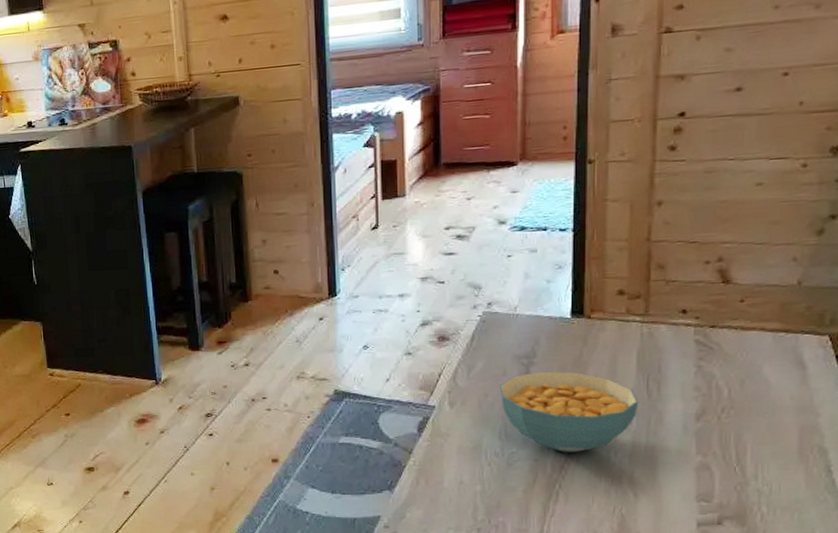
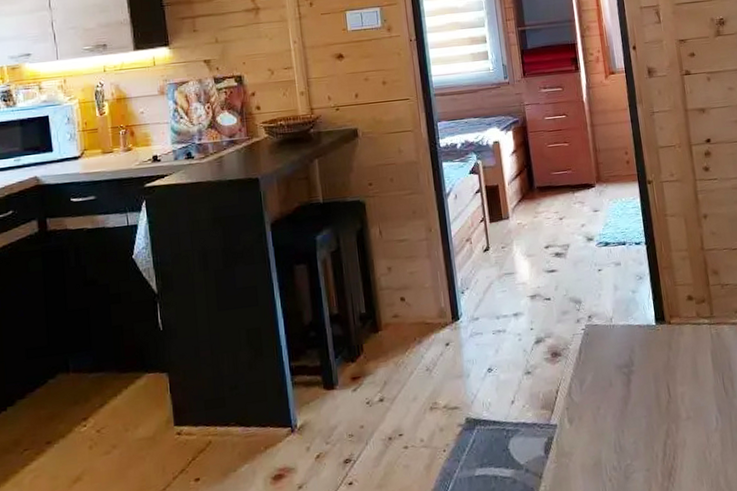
cereal bowl: present [499,371,639,452] -> none [607,376,720,459]

